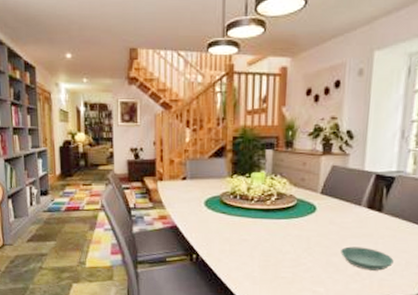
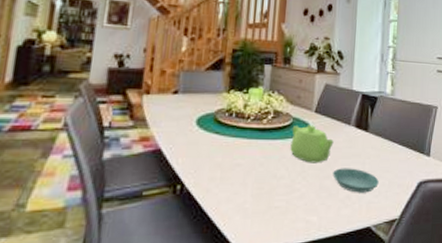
teapot: none [295,206,342,242] -> present [290,125,334,163]

